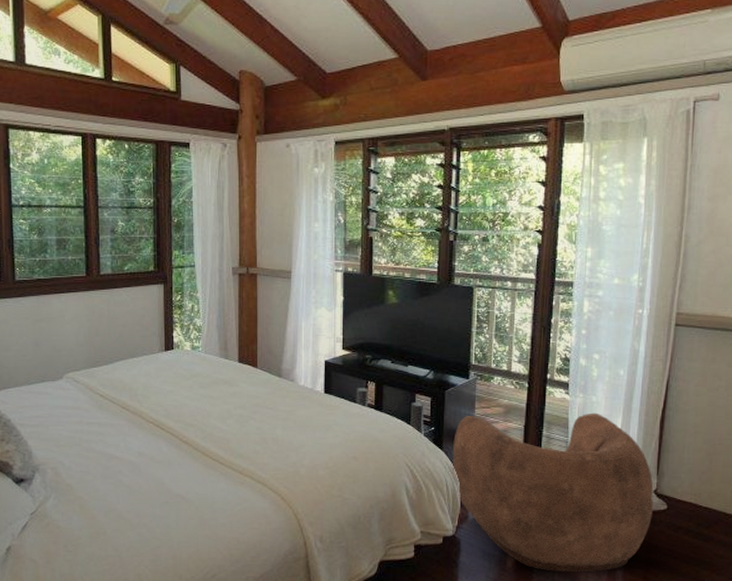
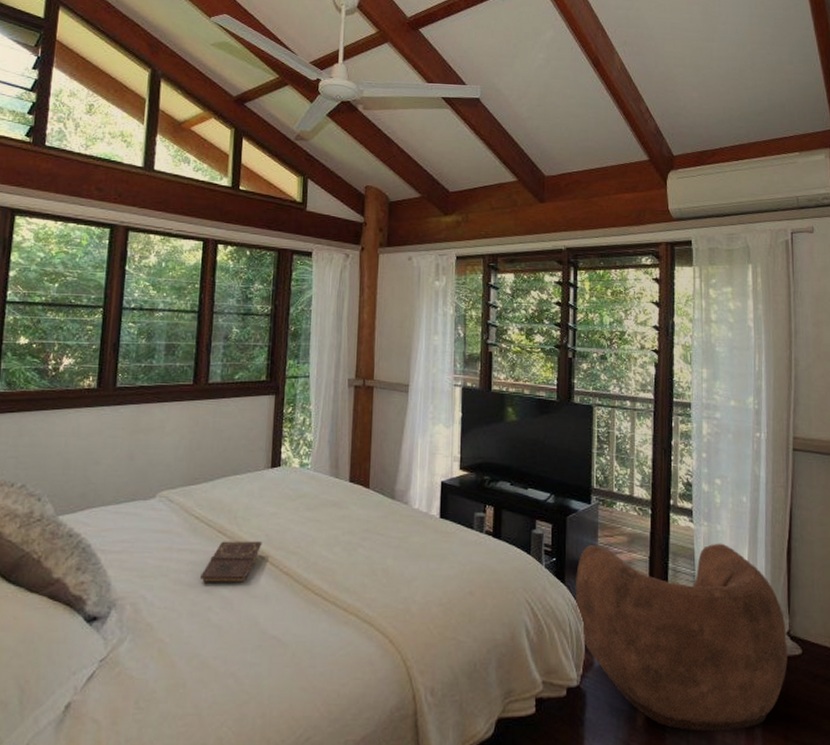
book: none [110,415,162,450] -> present [201,541,262,582]

